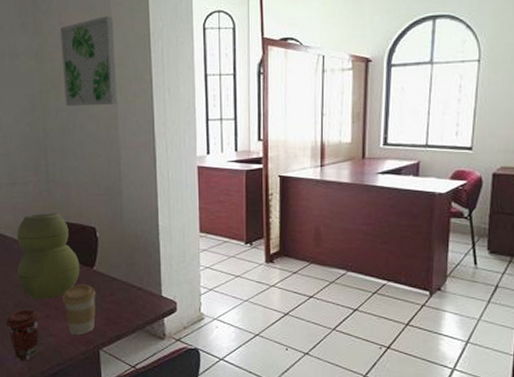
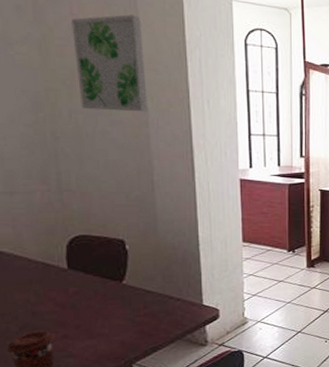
vase: present [17,213,80,300] -> none [19,225,106,320]
coffee cup: present [63,284,96,335] -> none [84,299,127,353]

